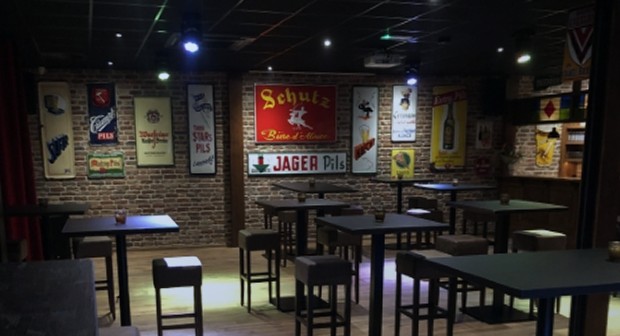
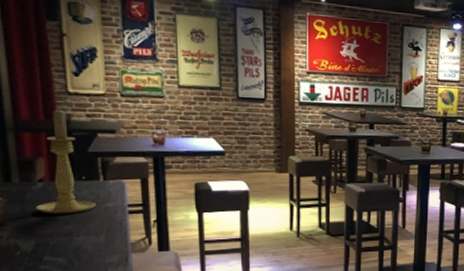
candle holder: none [21,194,68,291] -> present [36,109,96,214]

